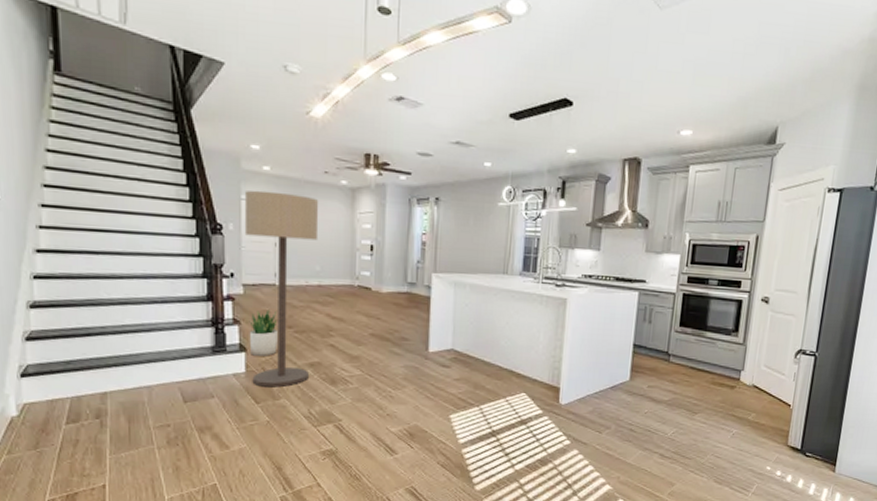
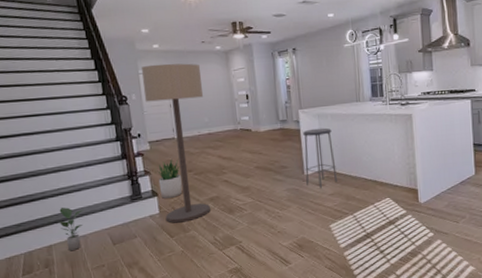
potted plant: none [120,349,152,403] -> present [59,207,84,252]
bar stool: none [429,298,468,371] -> present [303,127,337,189]

